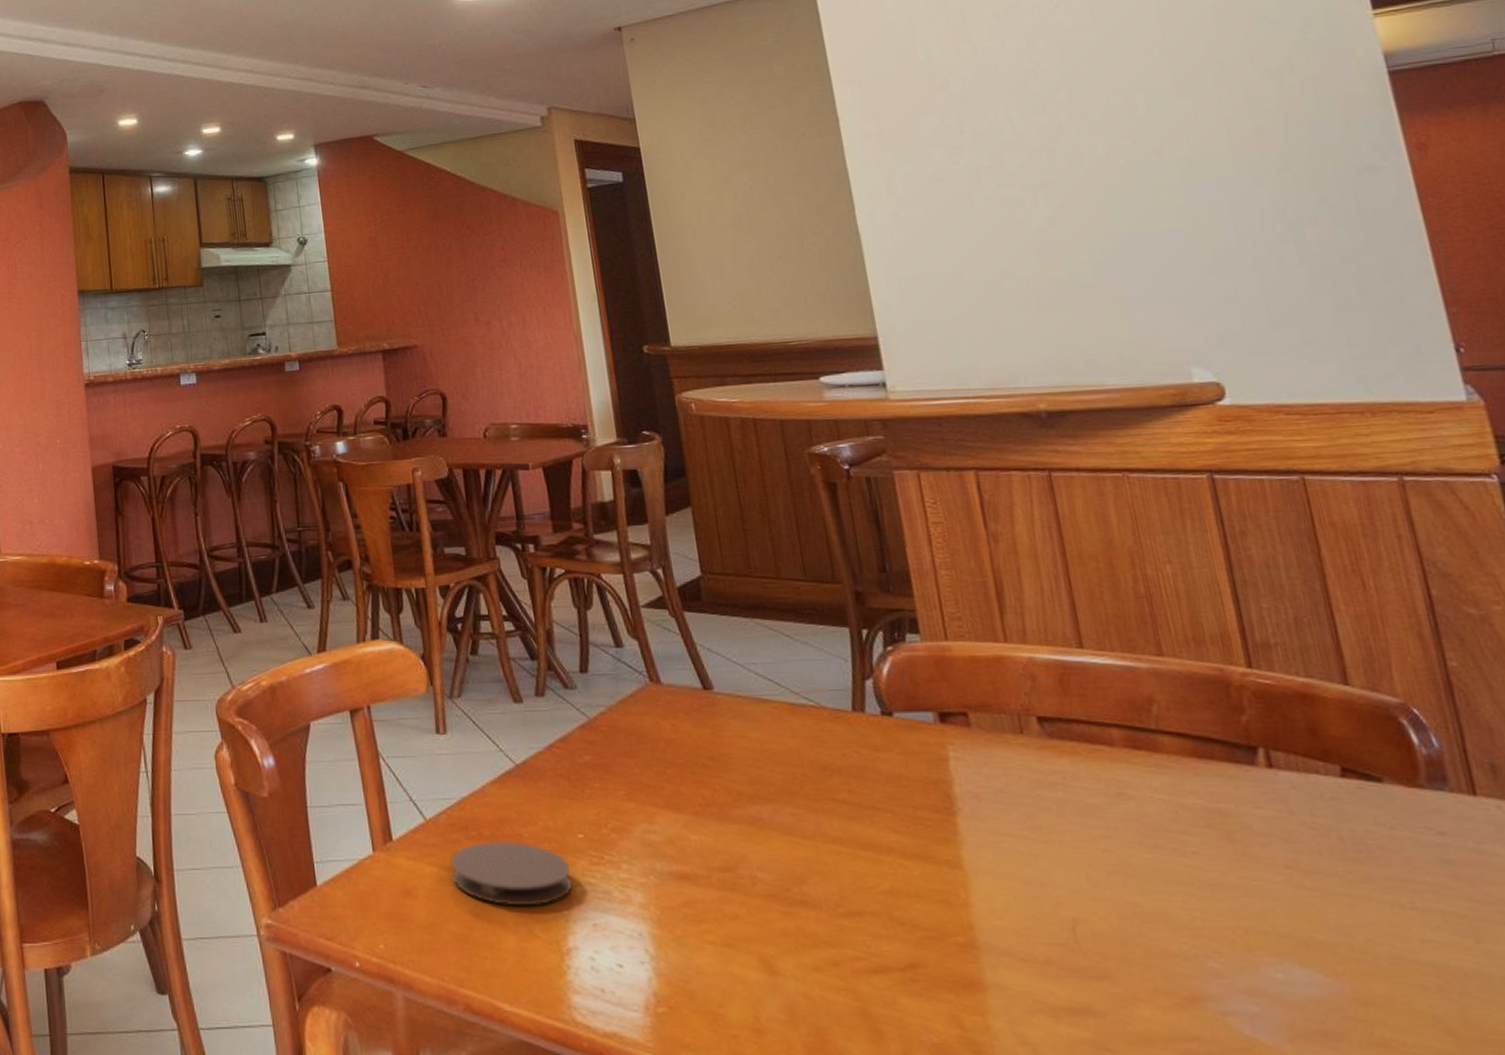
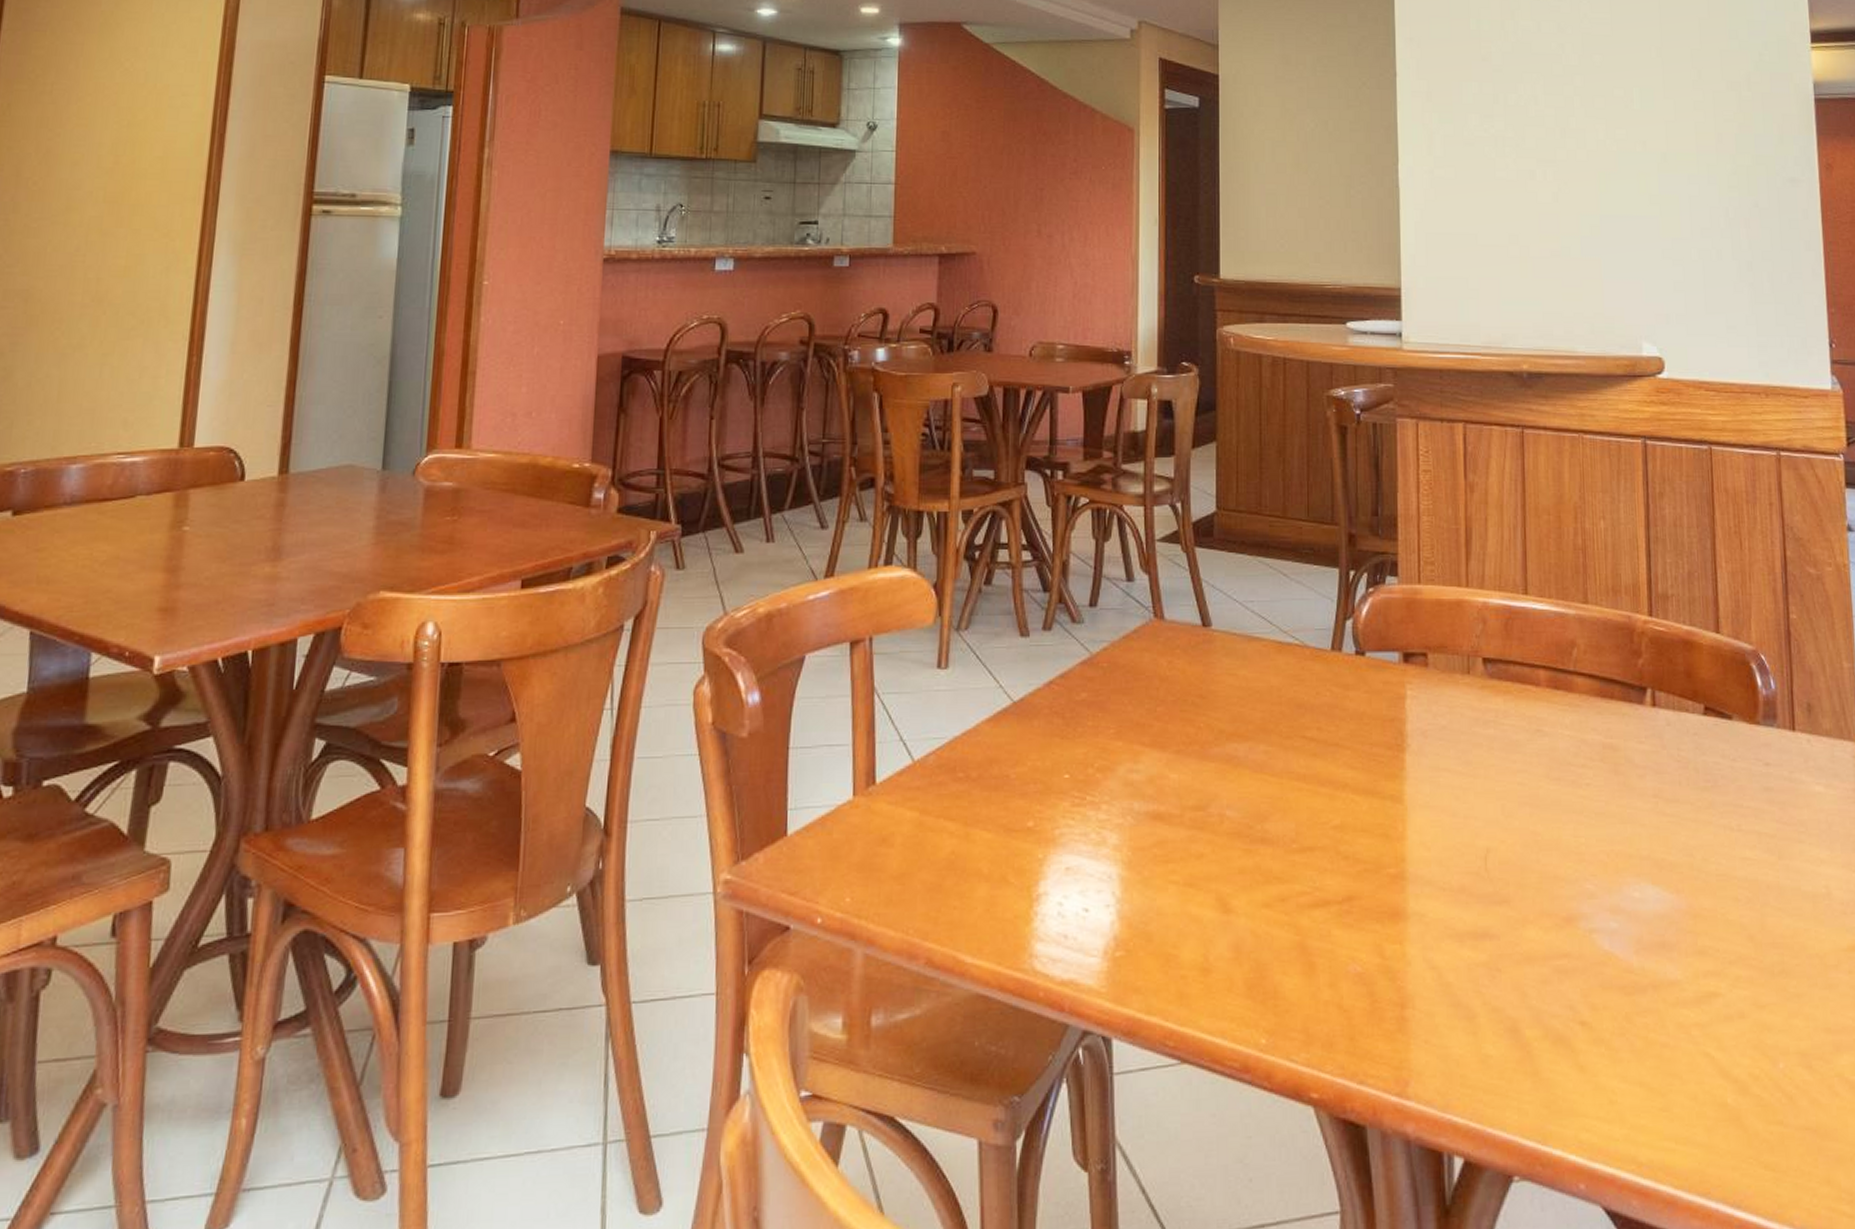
coaster: present [451,841,573,906] -> none [932,782,1052,851]

